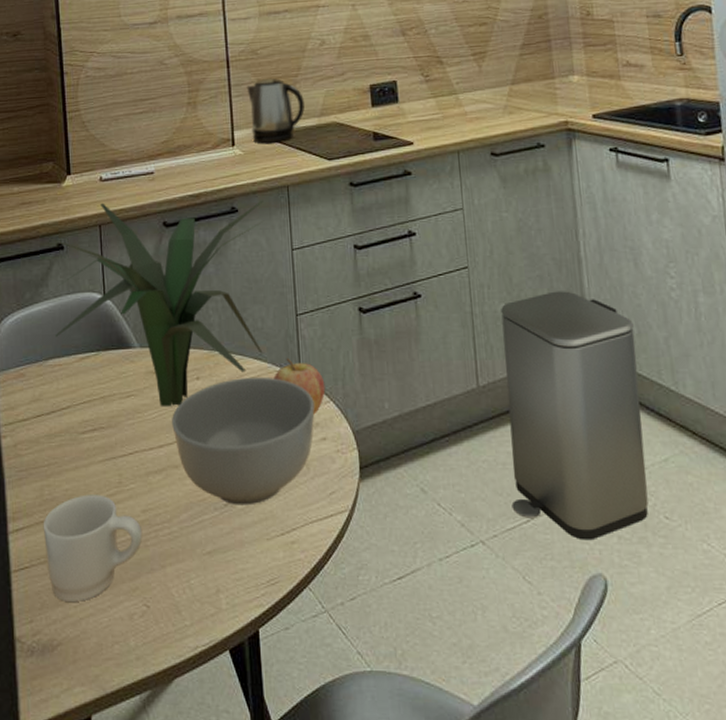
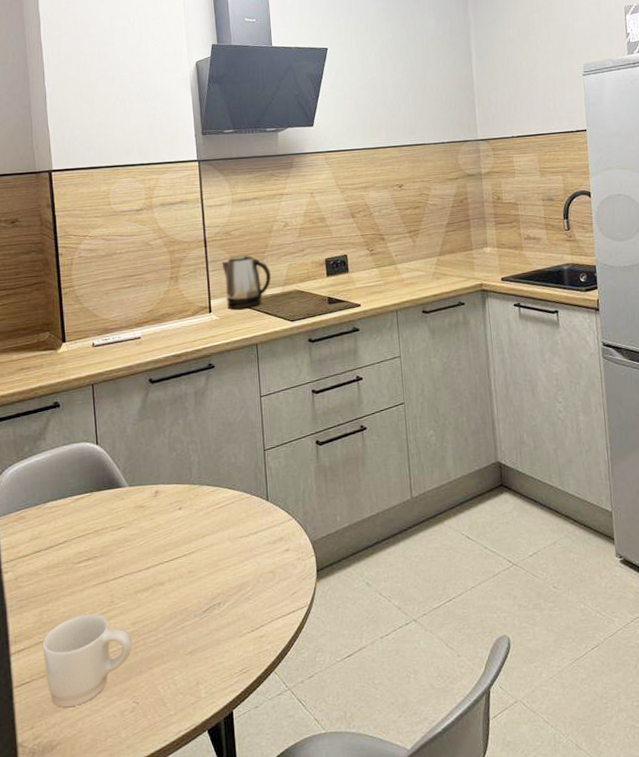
plant: present [50,200,263,406] -> none [47,356,236,534]
bowl: present [172,377,315,506] -> none [157,503,280,611]
fruit: present [273,358,326,415] -> none [245,486,289,531]
pedal bin: present [501,291,649,539] -> none [430,417,541,610]

